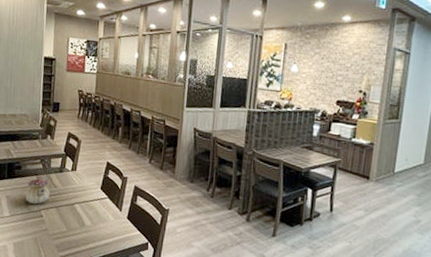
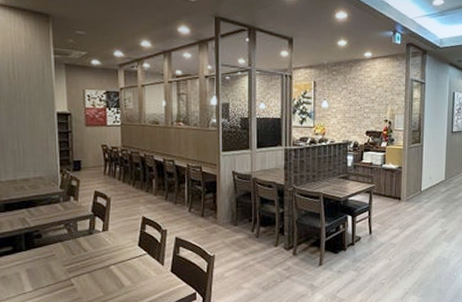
teapot: present [26,176,50,204] -> none [51,242,79,273]

